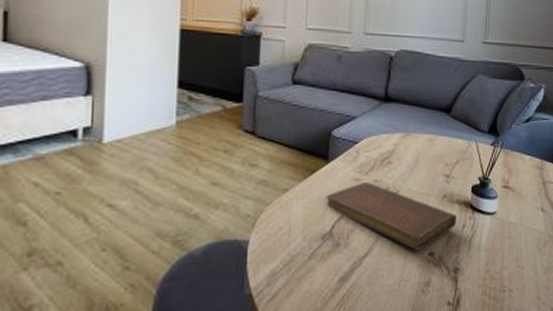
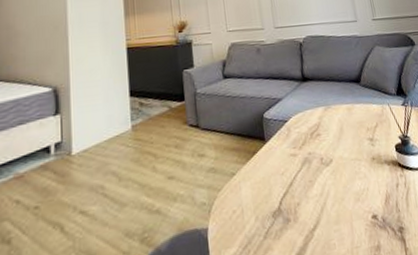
notebook: present [325,182,457,251] -> none [268,156,390,216]

